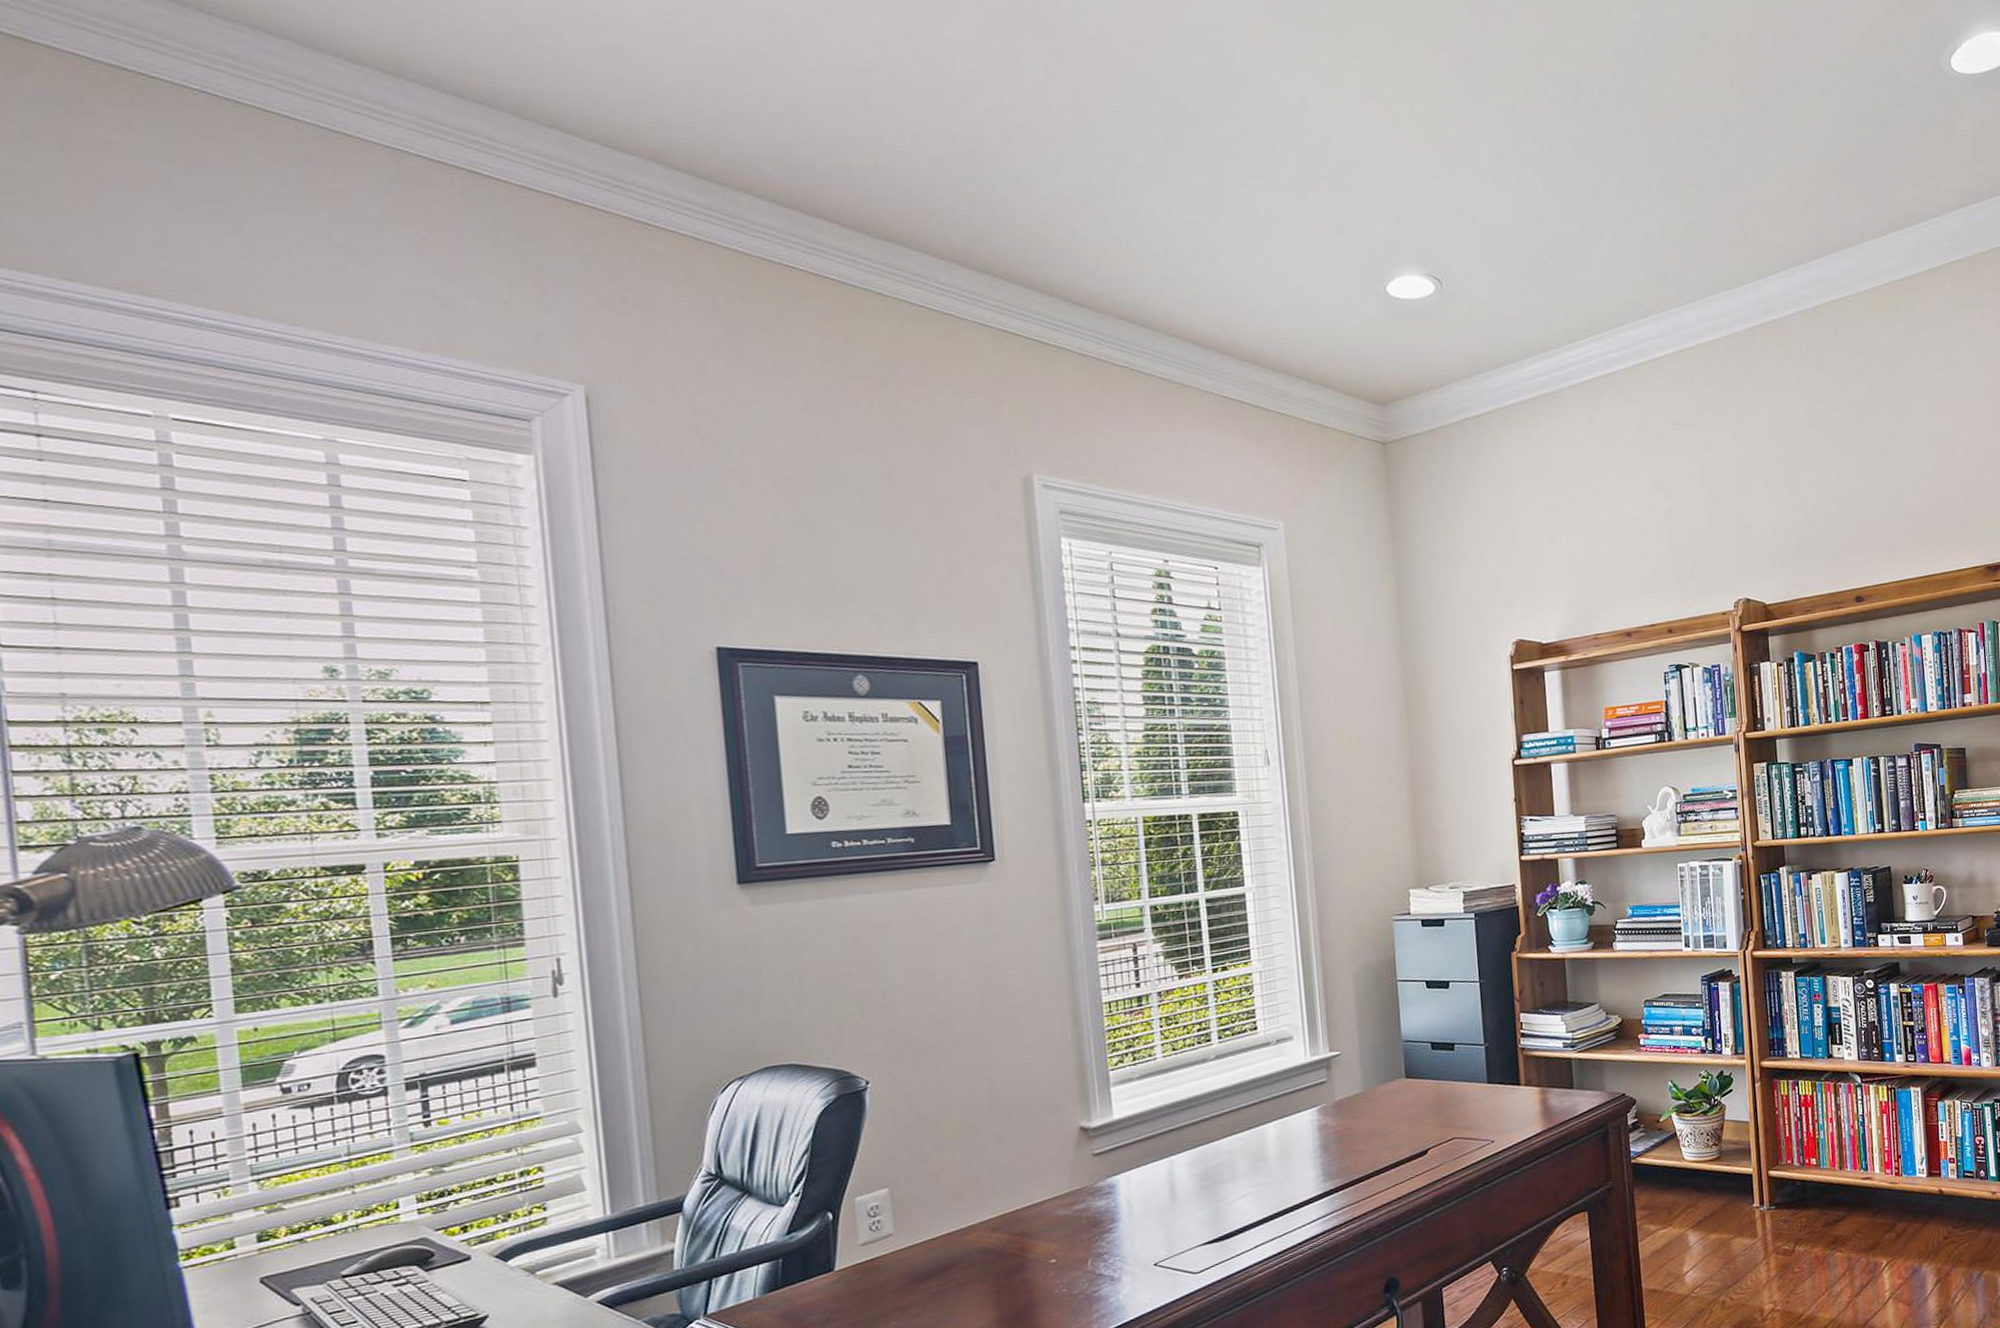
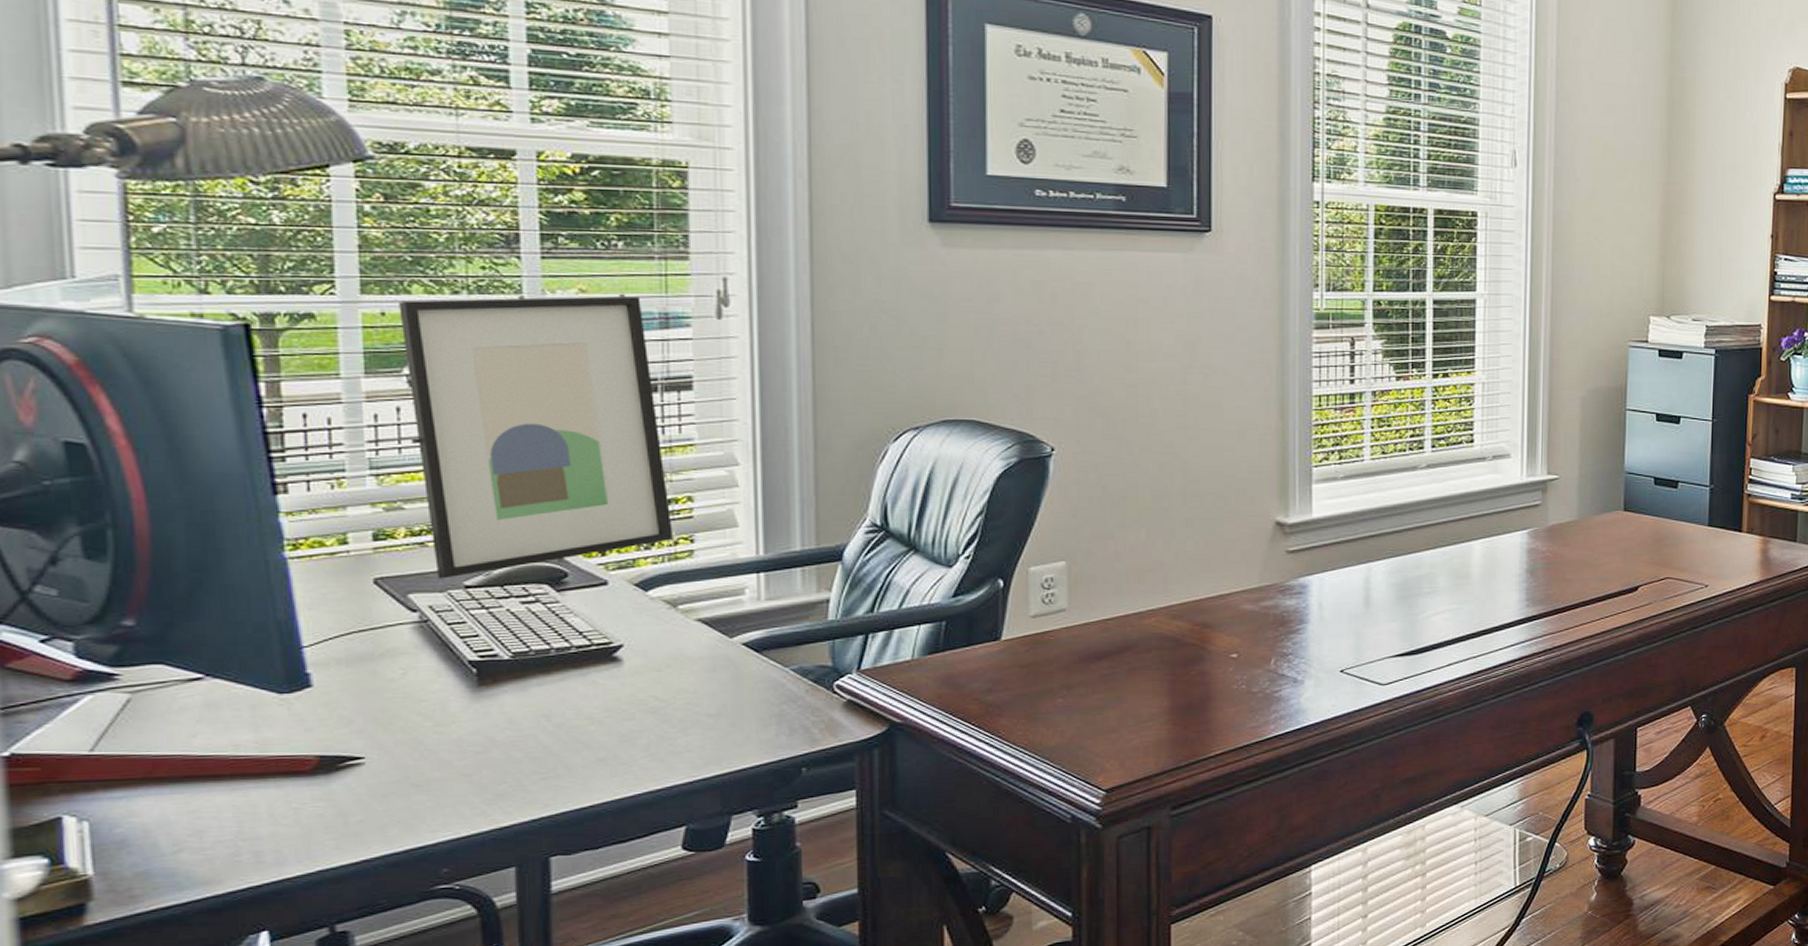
picture frame: none [269,984,527,1272] -> present [399,293,673,579]

